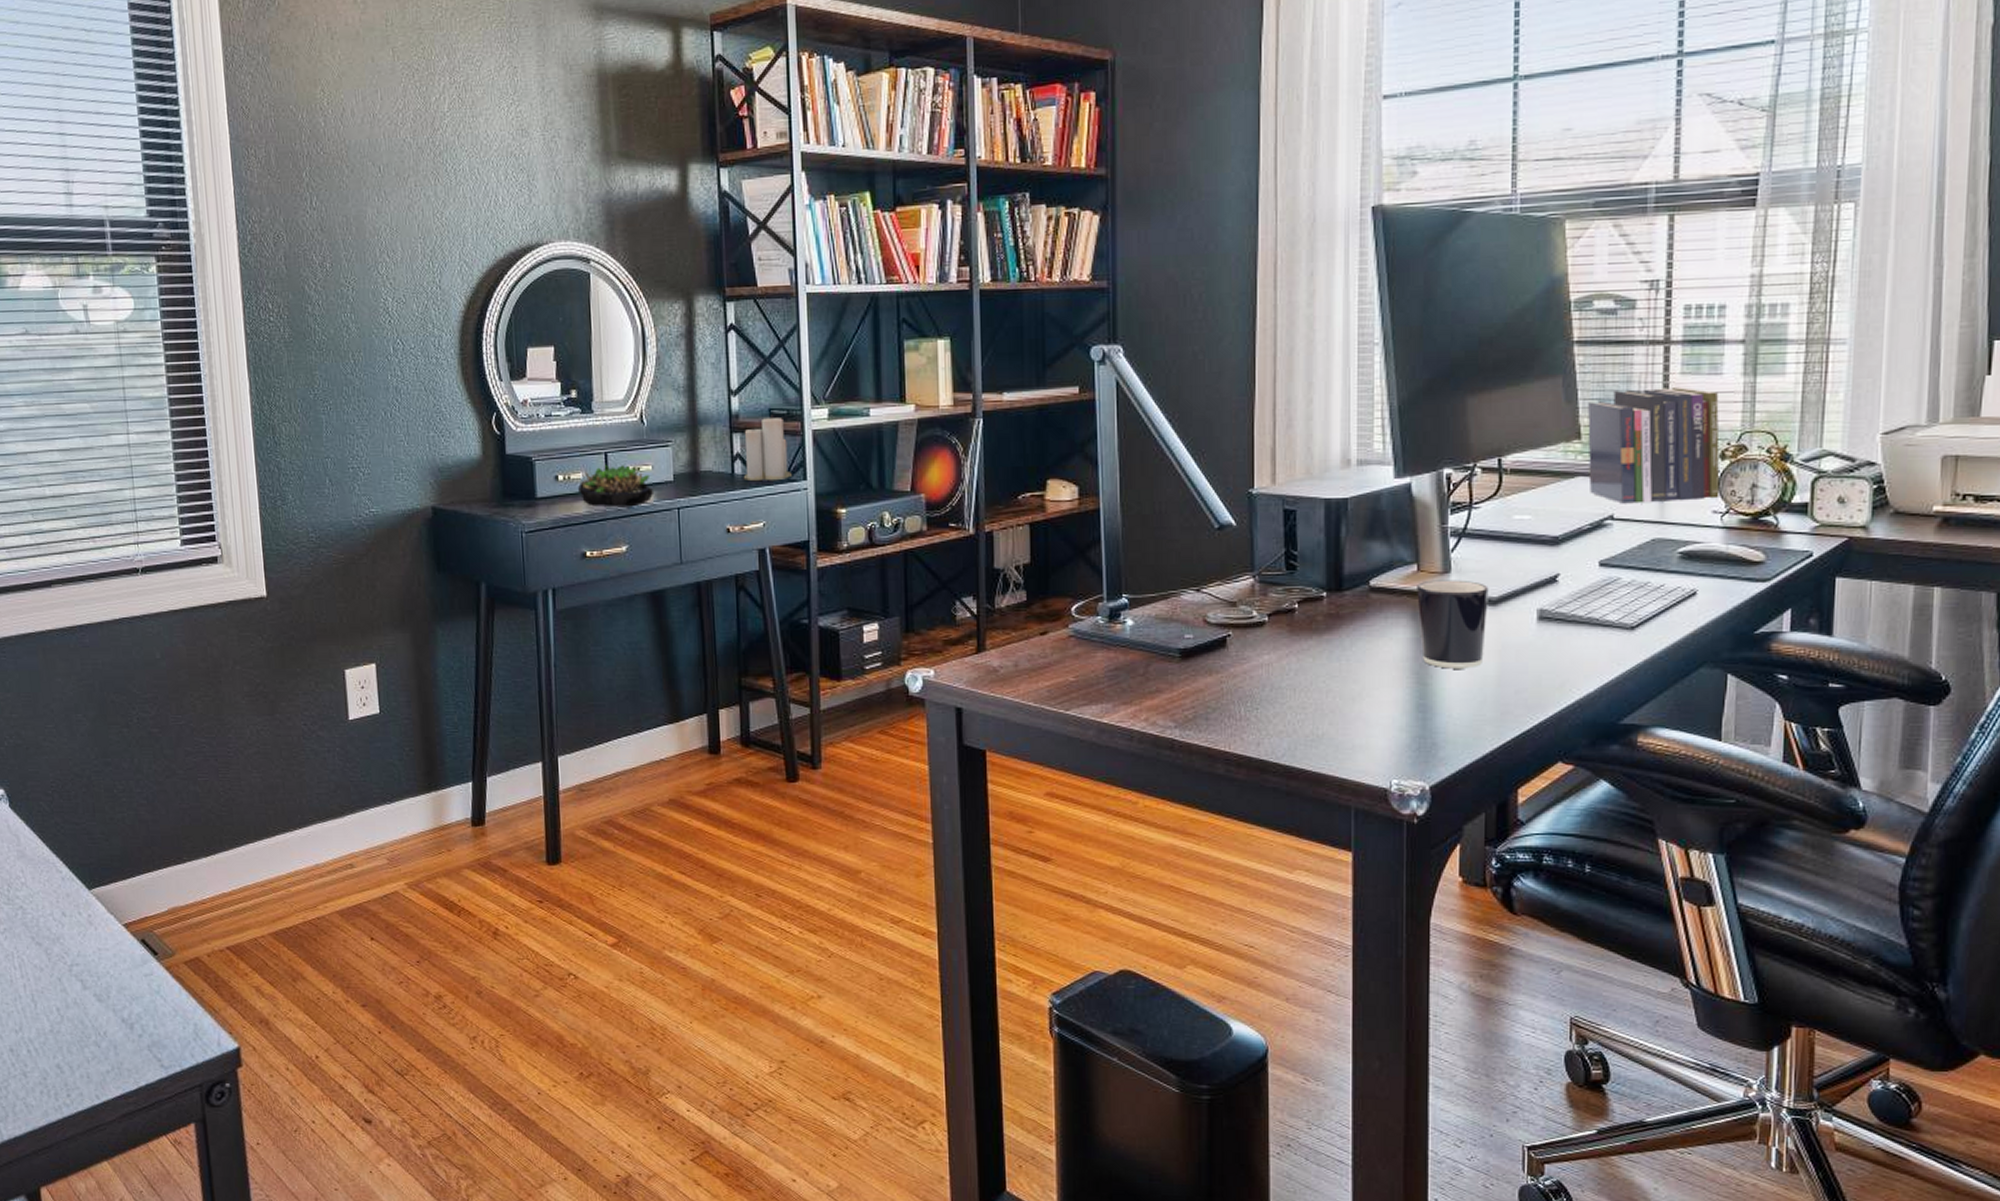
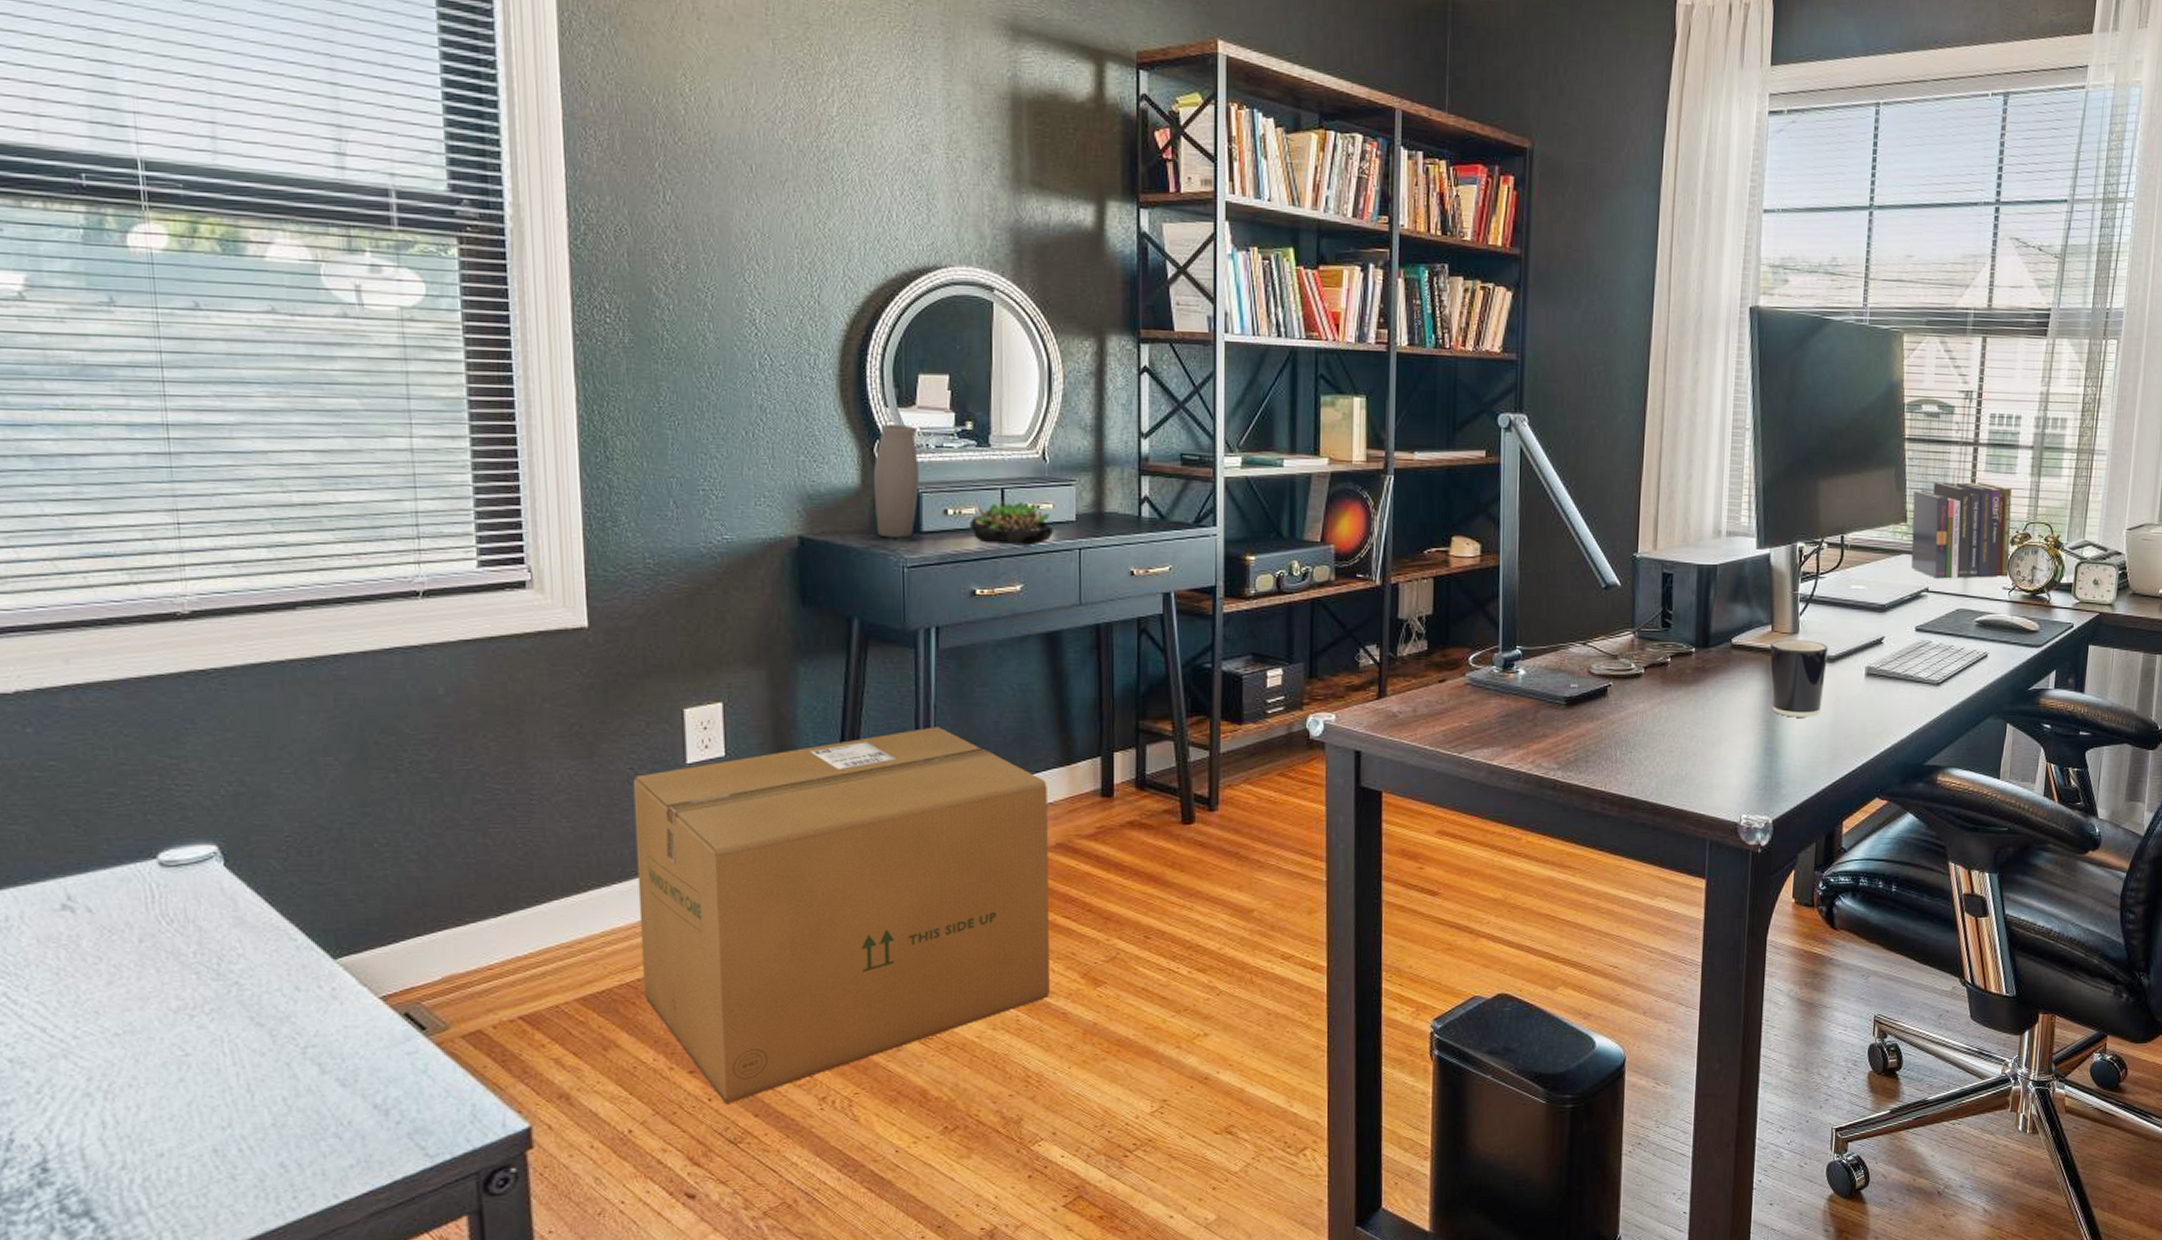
box: none [307,685,669,1037] -> present [633,727,1049,1103]
vase: none [492,396,533,505] -> present [873,424,919,538]
candle: present [743,415,792,480] -> none [1150,460,1201,525]

